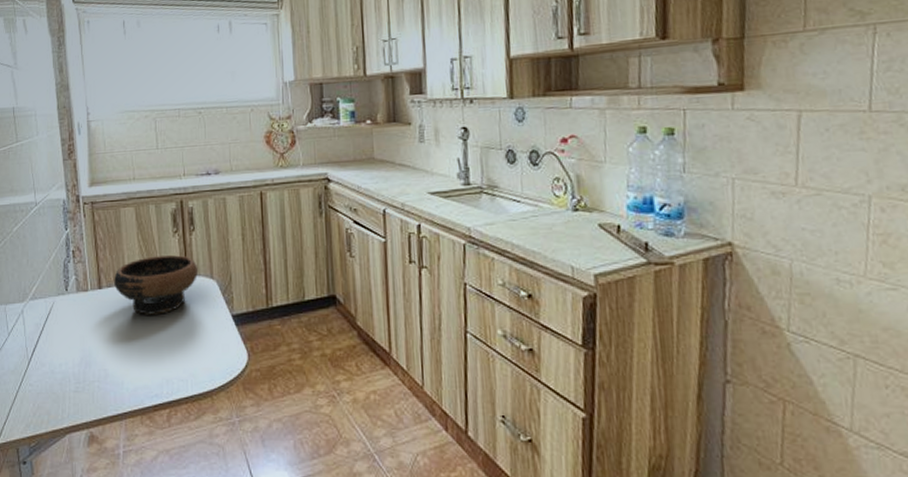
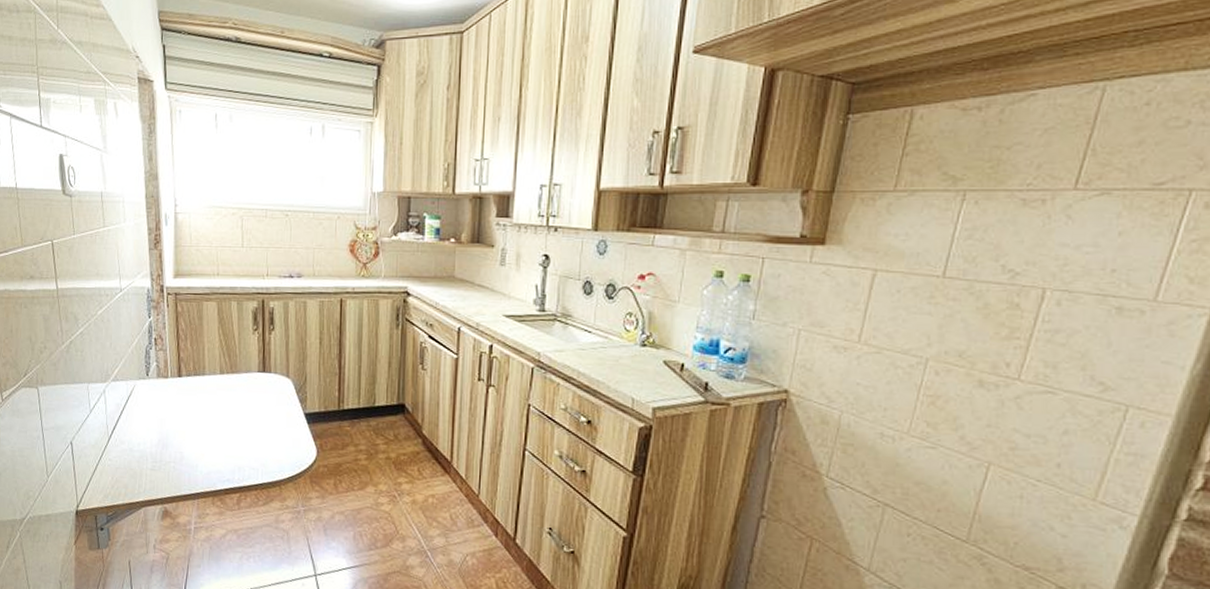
bowl: present [114,255,199,315] -> none [193,351,276,406]

